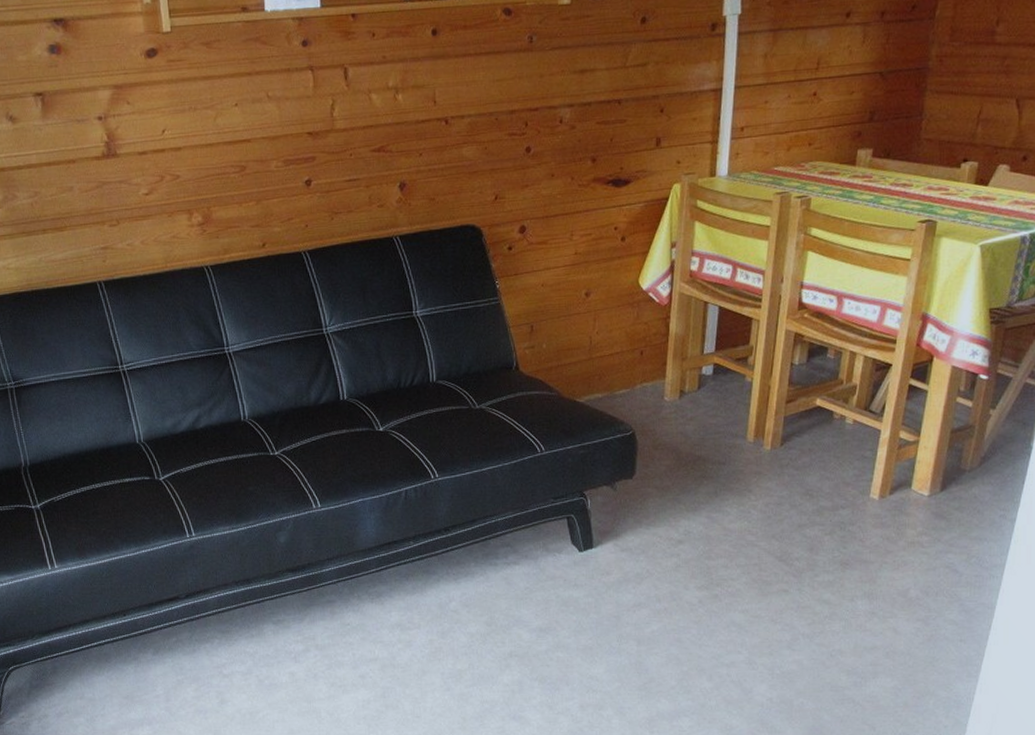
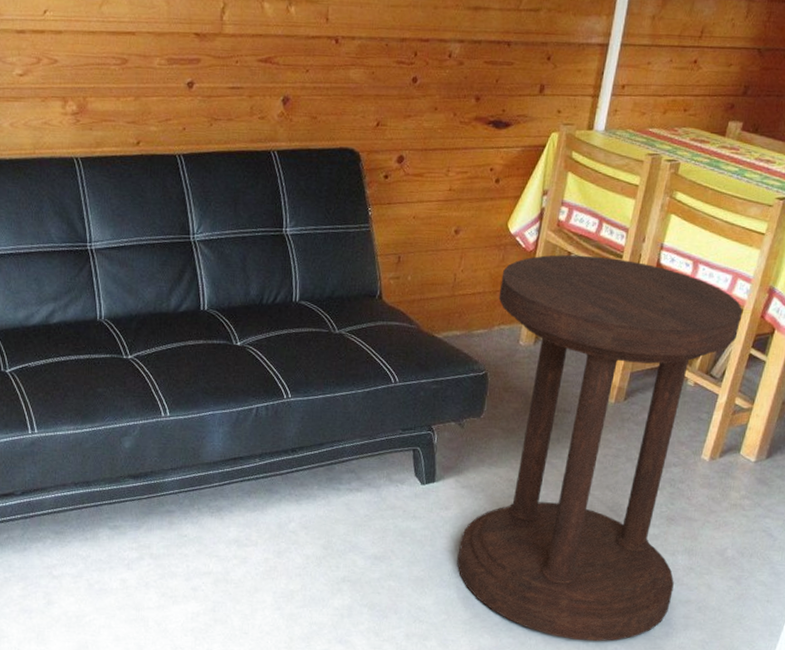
side table: none [625,302,897,698] -> present [457,255,743,642]

